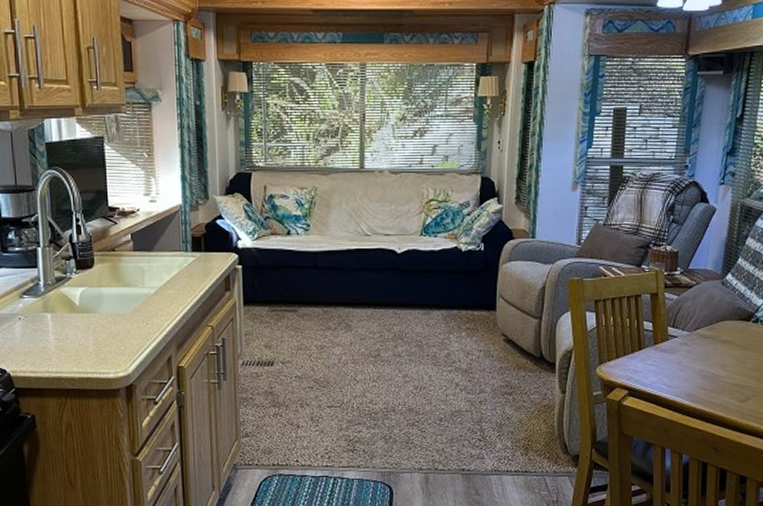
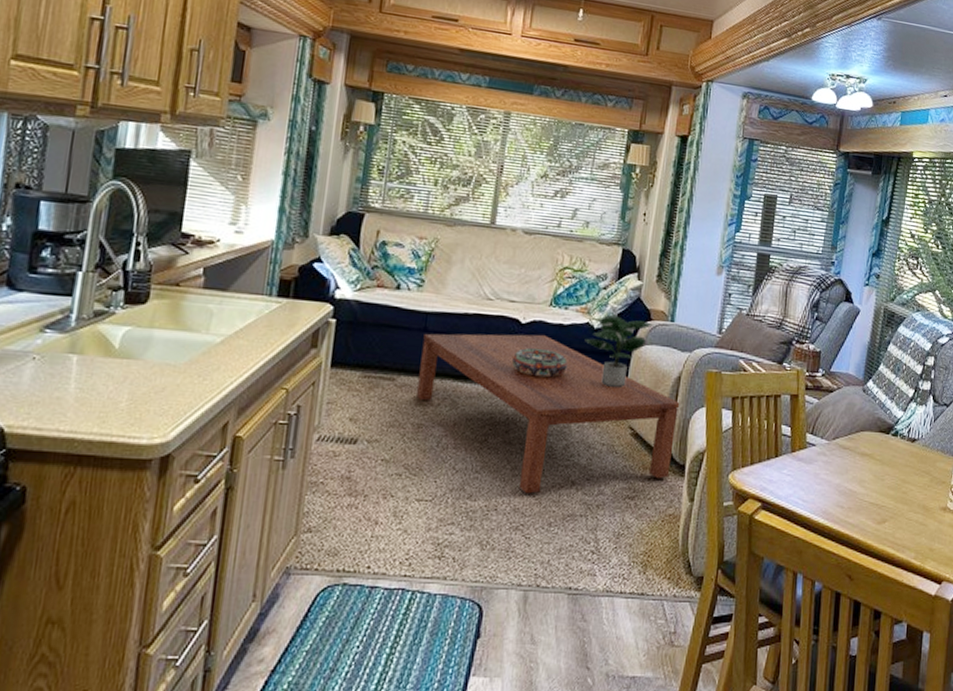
coffee table: none [315,261,546,396] -> present [417,333,680,494]
decorative bowl: none [393,274,441,298] -> present [512,348,567,378]
potted plant: none [455,238,517,302] -> present [584,315,654,388]

